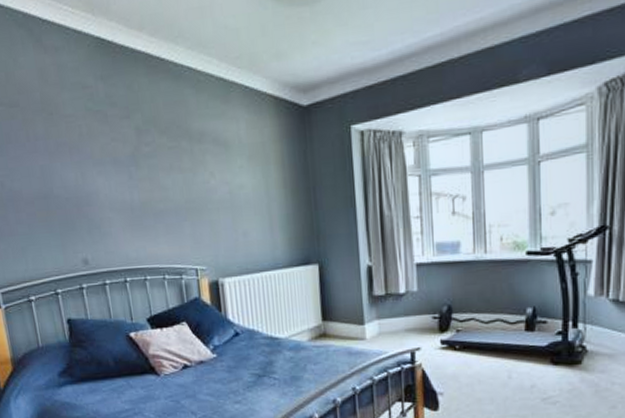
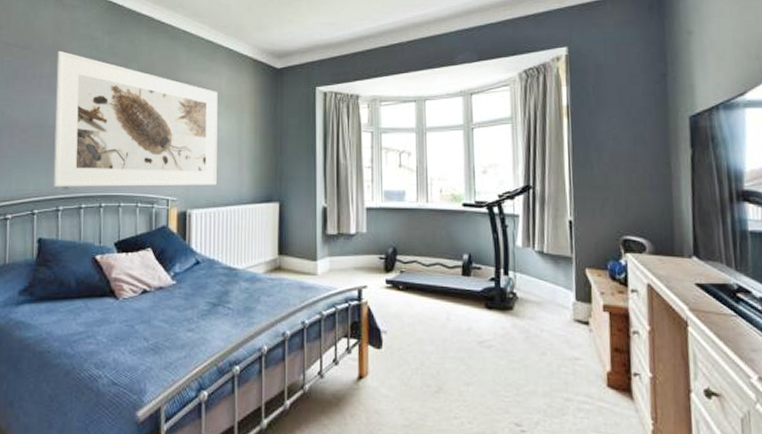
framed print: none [48,105,248,264] -> present [53,50,218,187]

